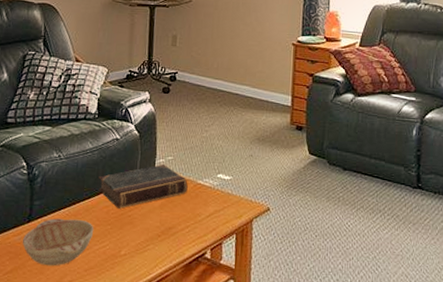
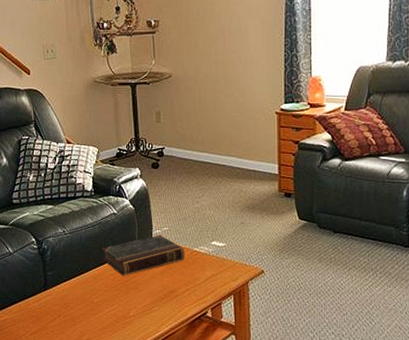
decorative bowl: present [22,218,94,266] -> none [41,286,104,327]

